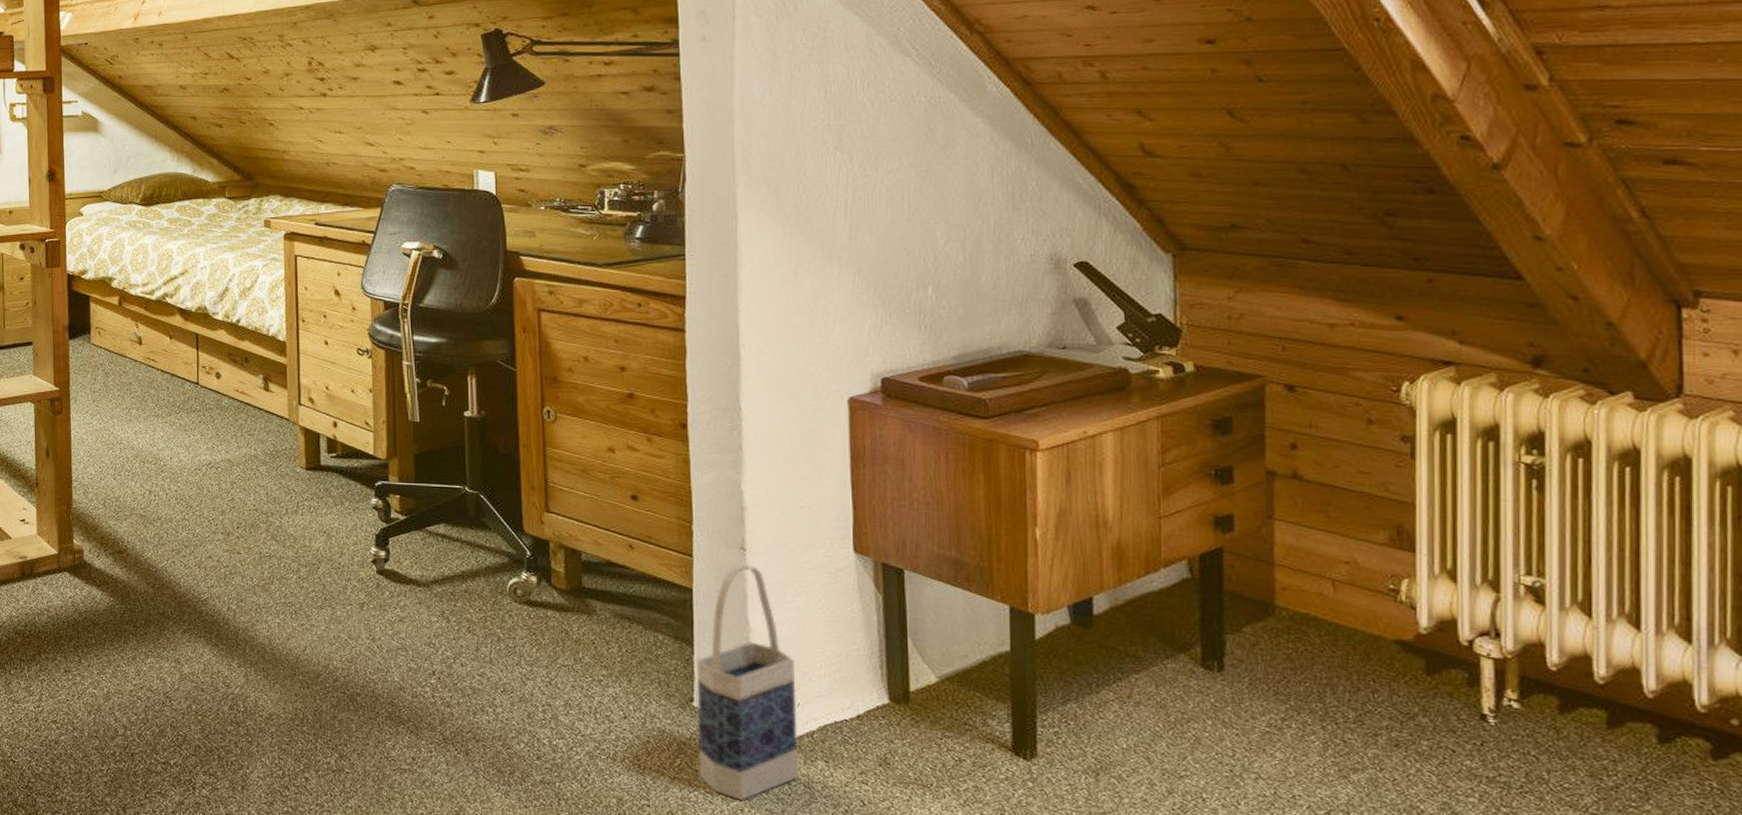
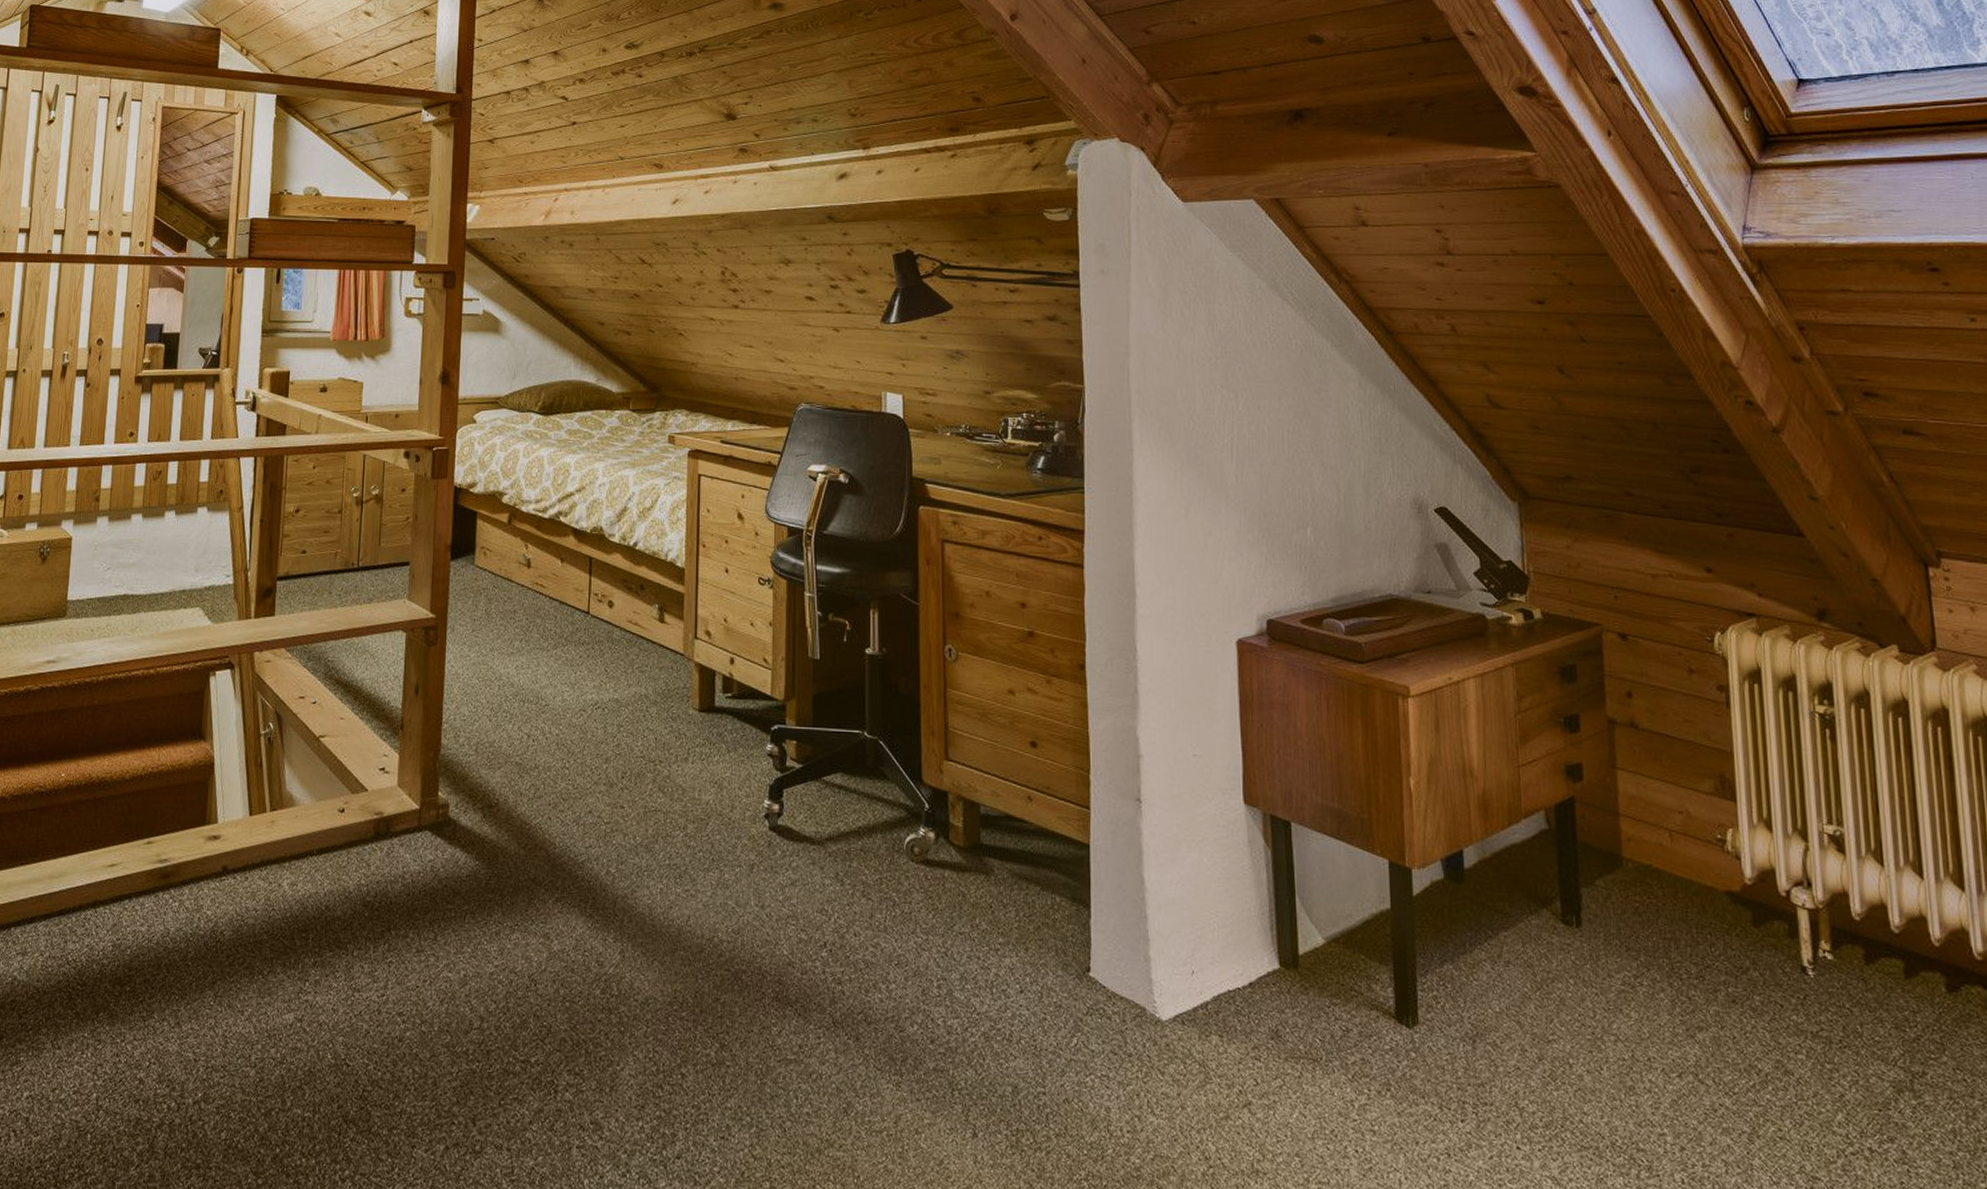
bag: present [696,564,799,800] -> none [1093,817,1194,1084]

